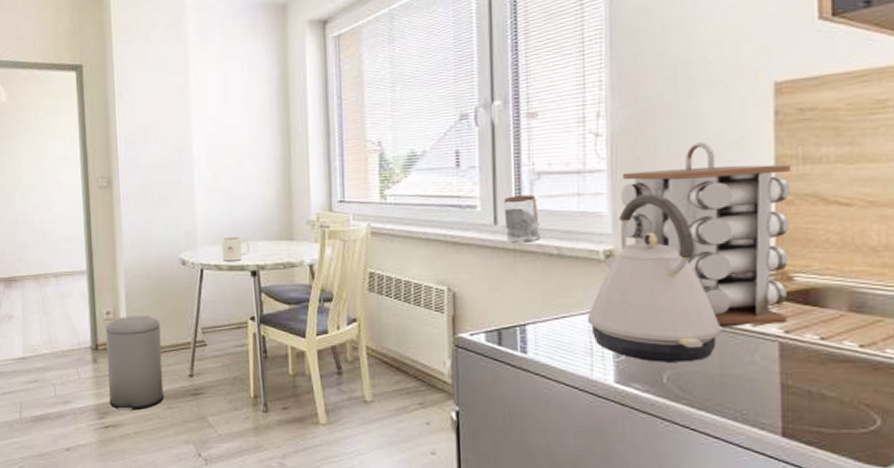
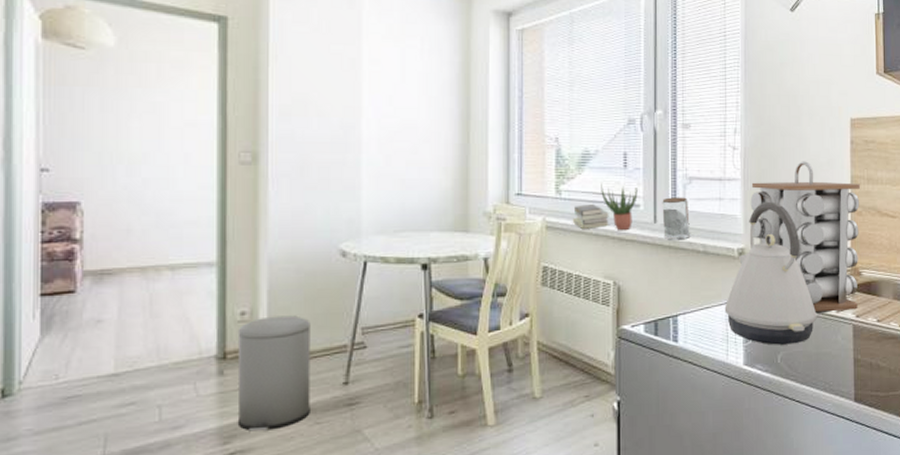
mug: present [222,236,250,261] -> none [390,226,421,253]
books: none [399,208,441,233] -> present [572,204,609,229]
potted plant: none [430,185,474,235] -> present [601,183,638,231]

